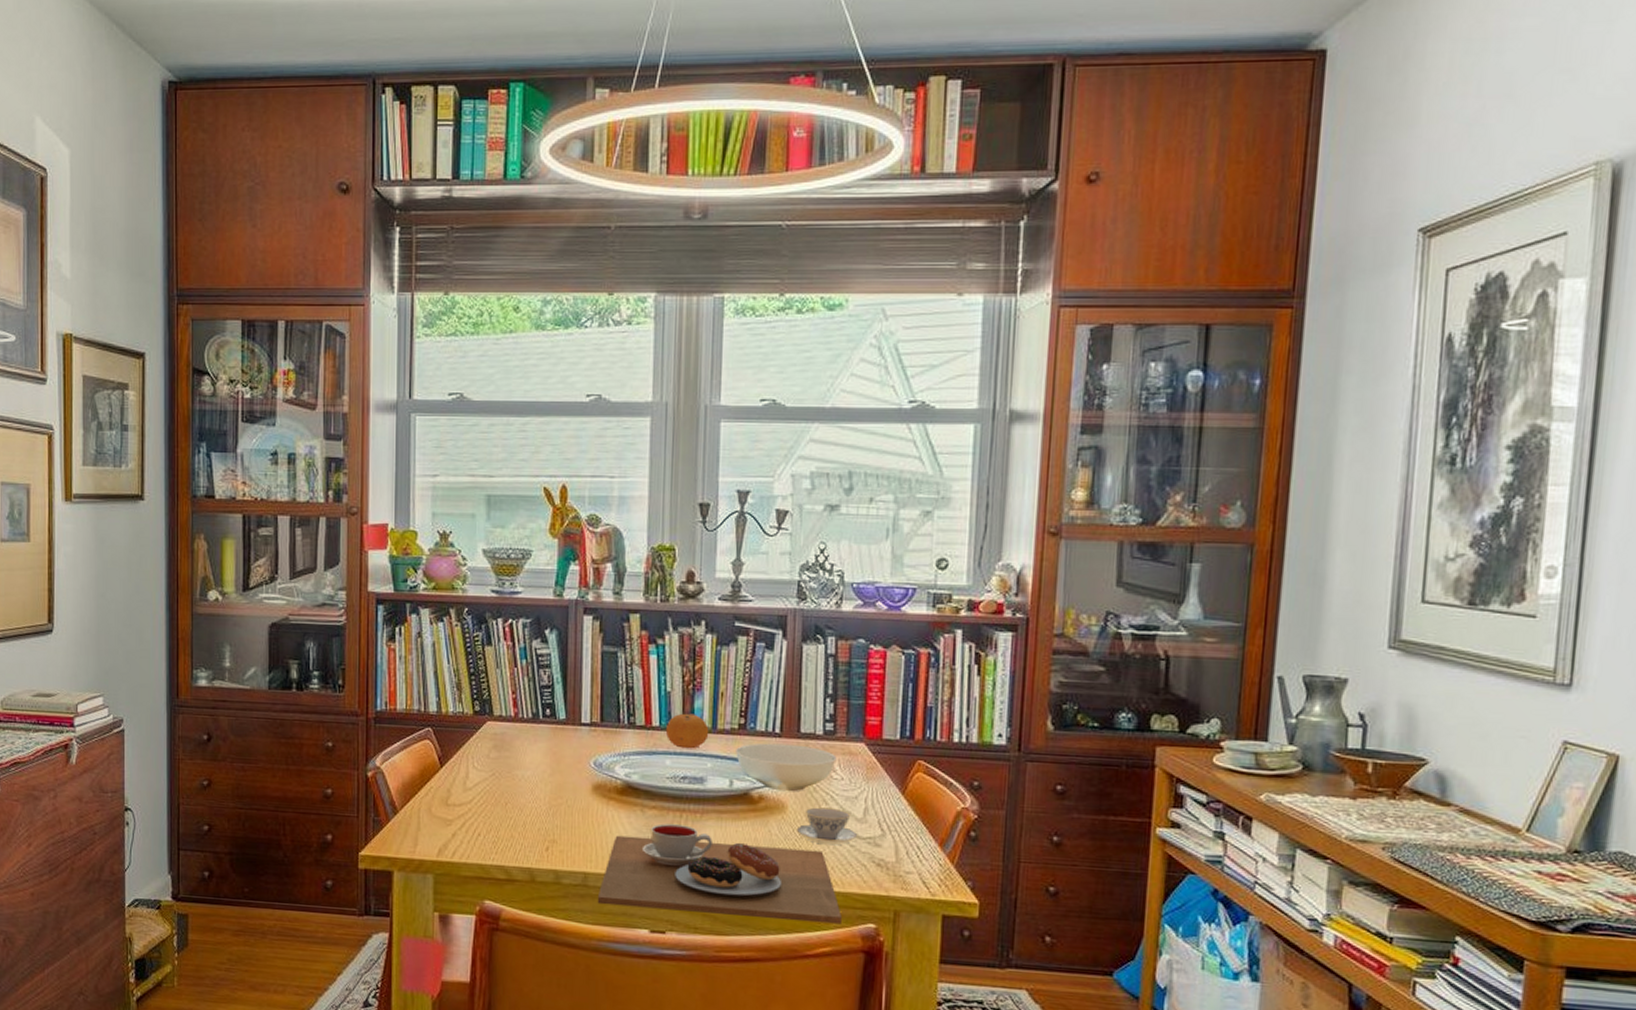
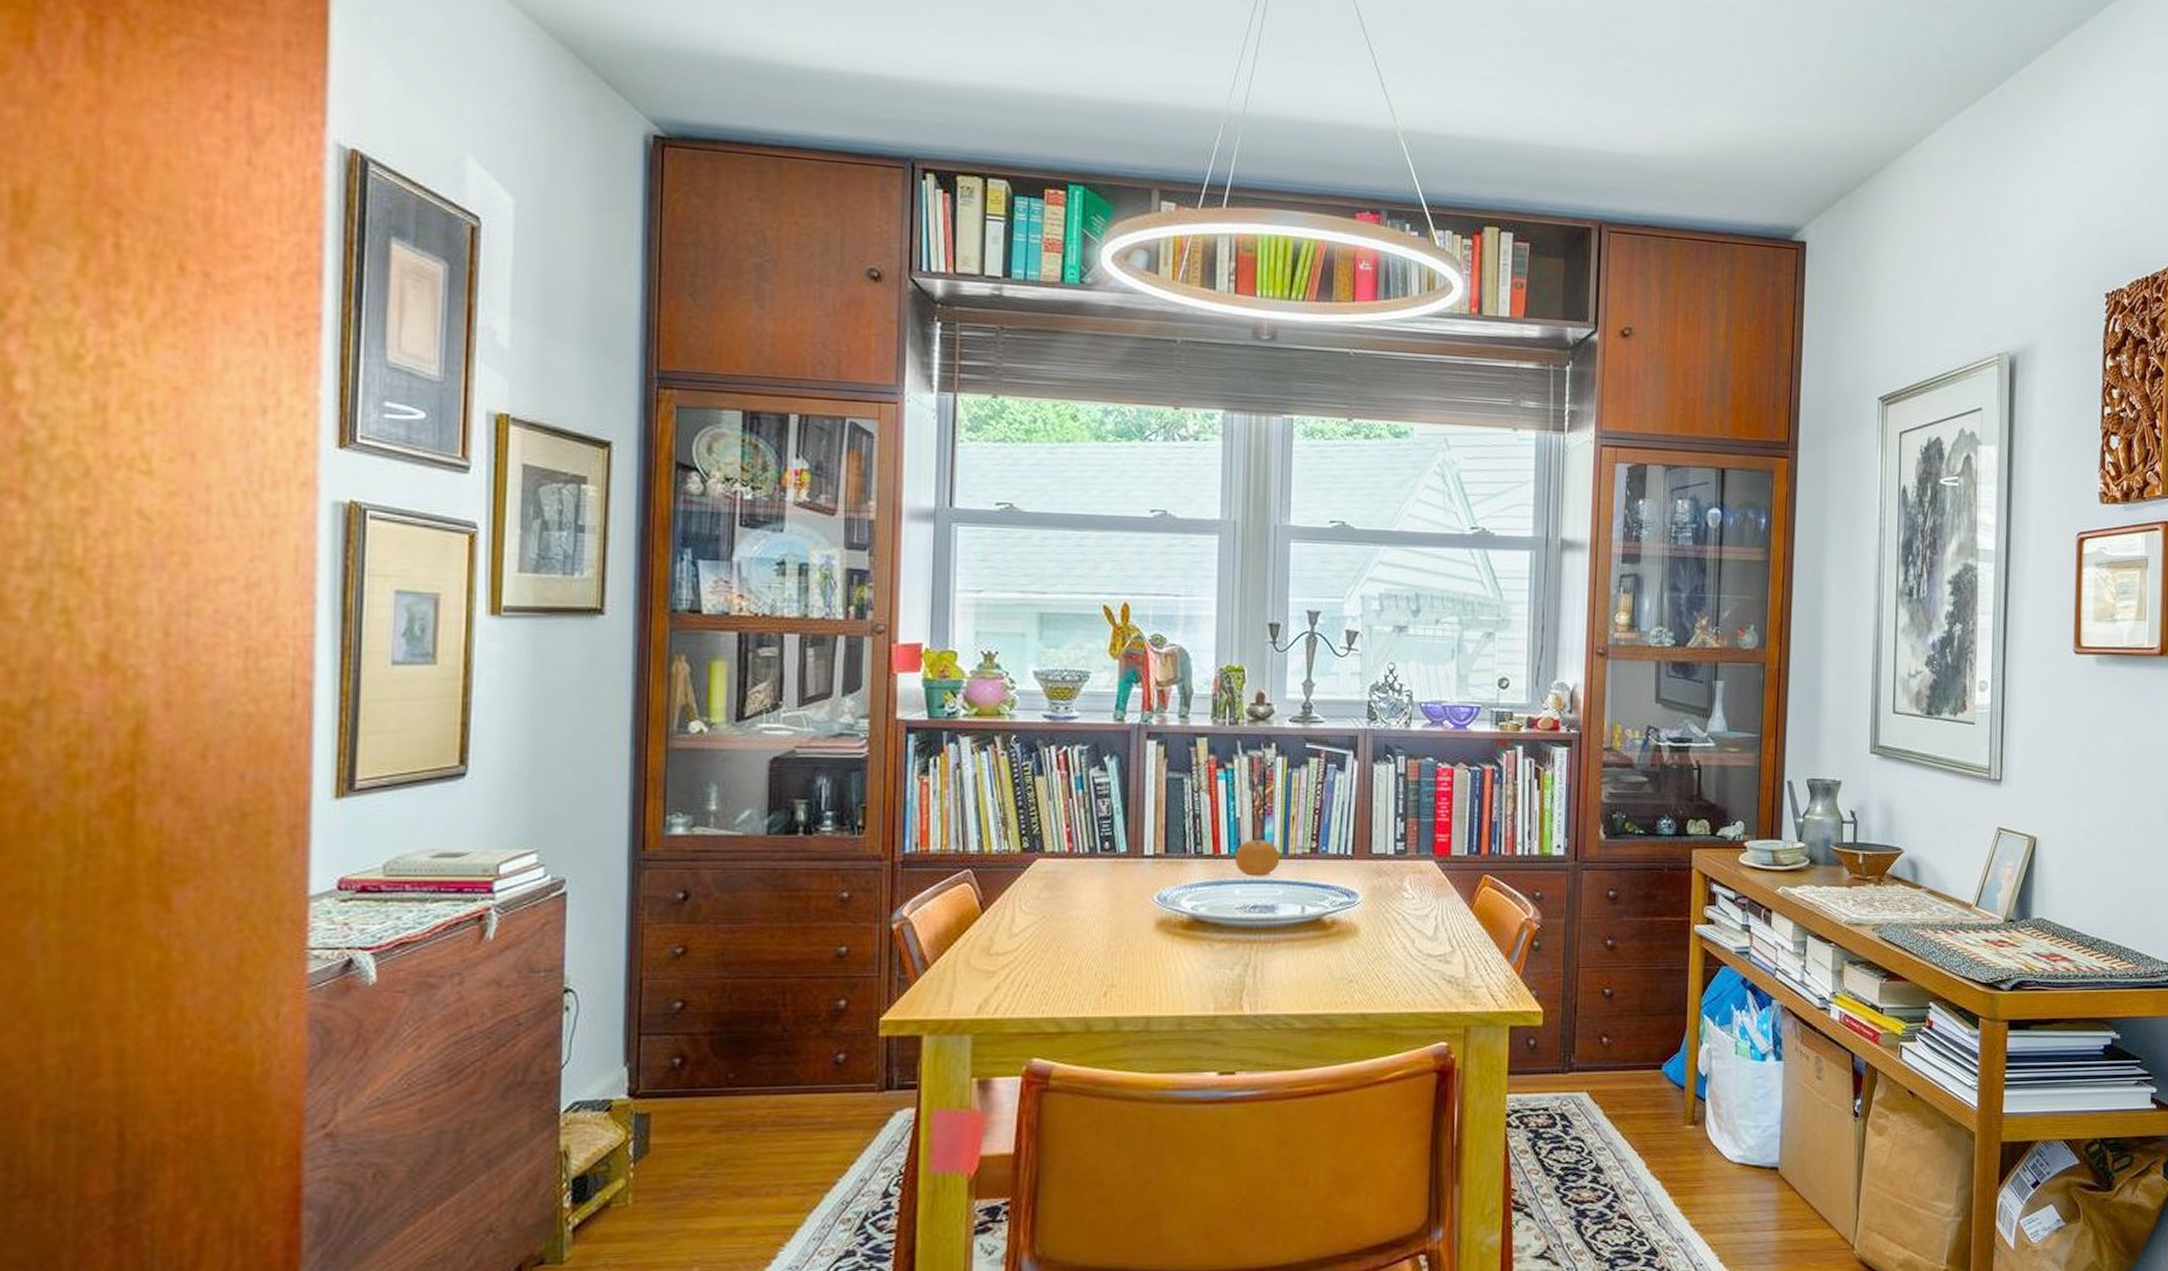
place setting: present [597,824,842,925] -> none [1160,957,1414,1050]
bowl: present [736,743,837,792] -> none [1308,866,1408,915]
teacup: present [796,807,858,846] -> none [1368,928,1429,966]

